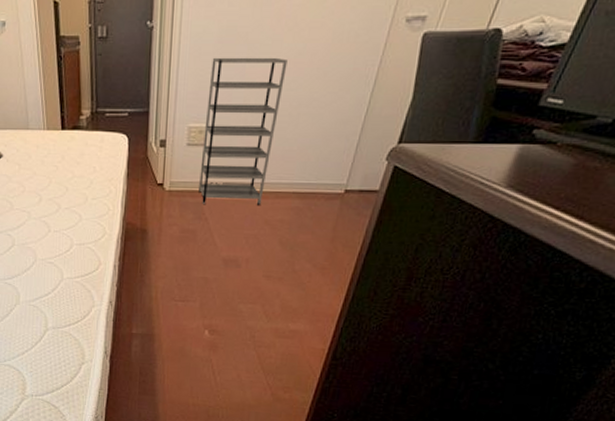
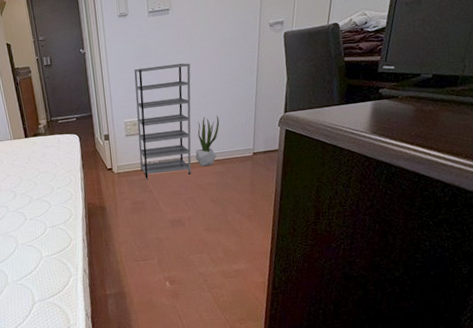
potted plant: none [270,134,311,199] -> present [195,115,220,167]

